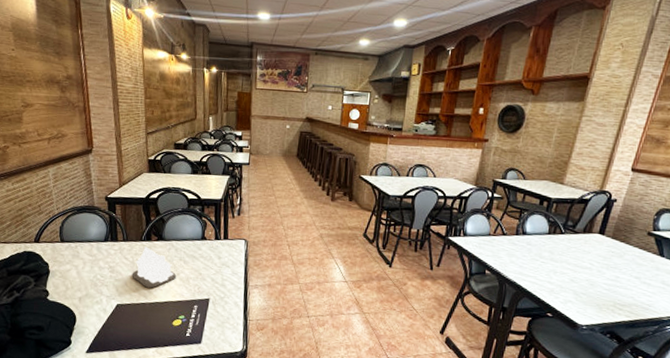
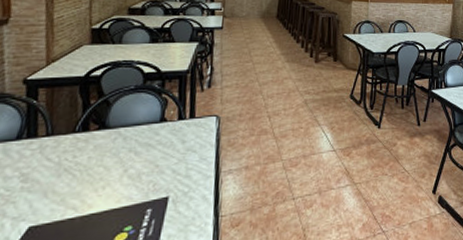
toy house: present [132,246,177,289] -> none [55,139,124,196]

